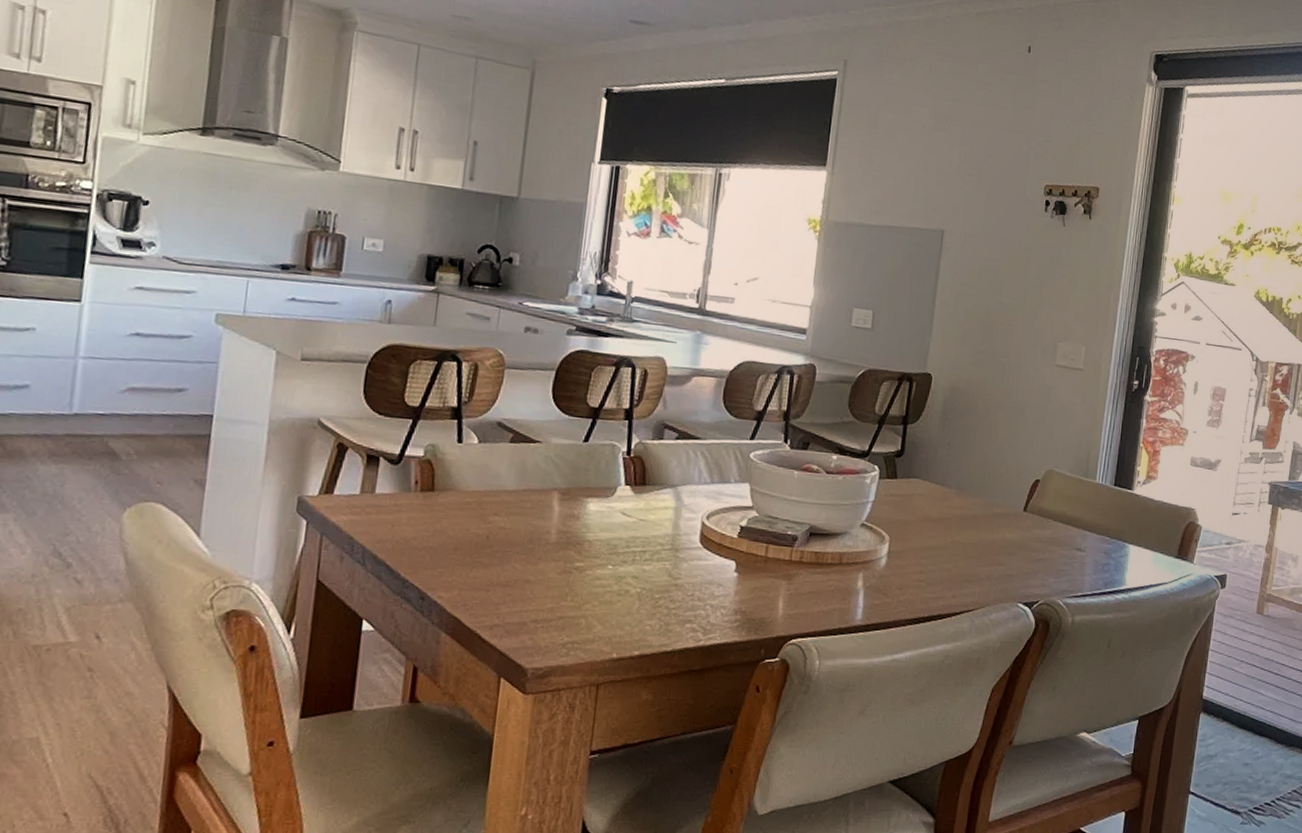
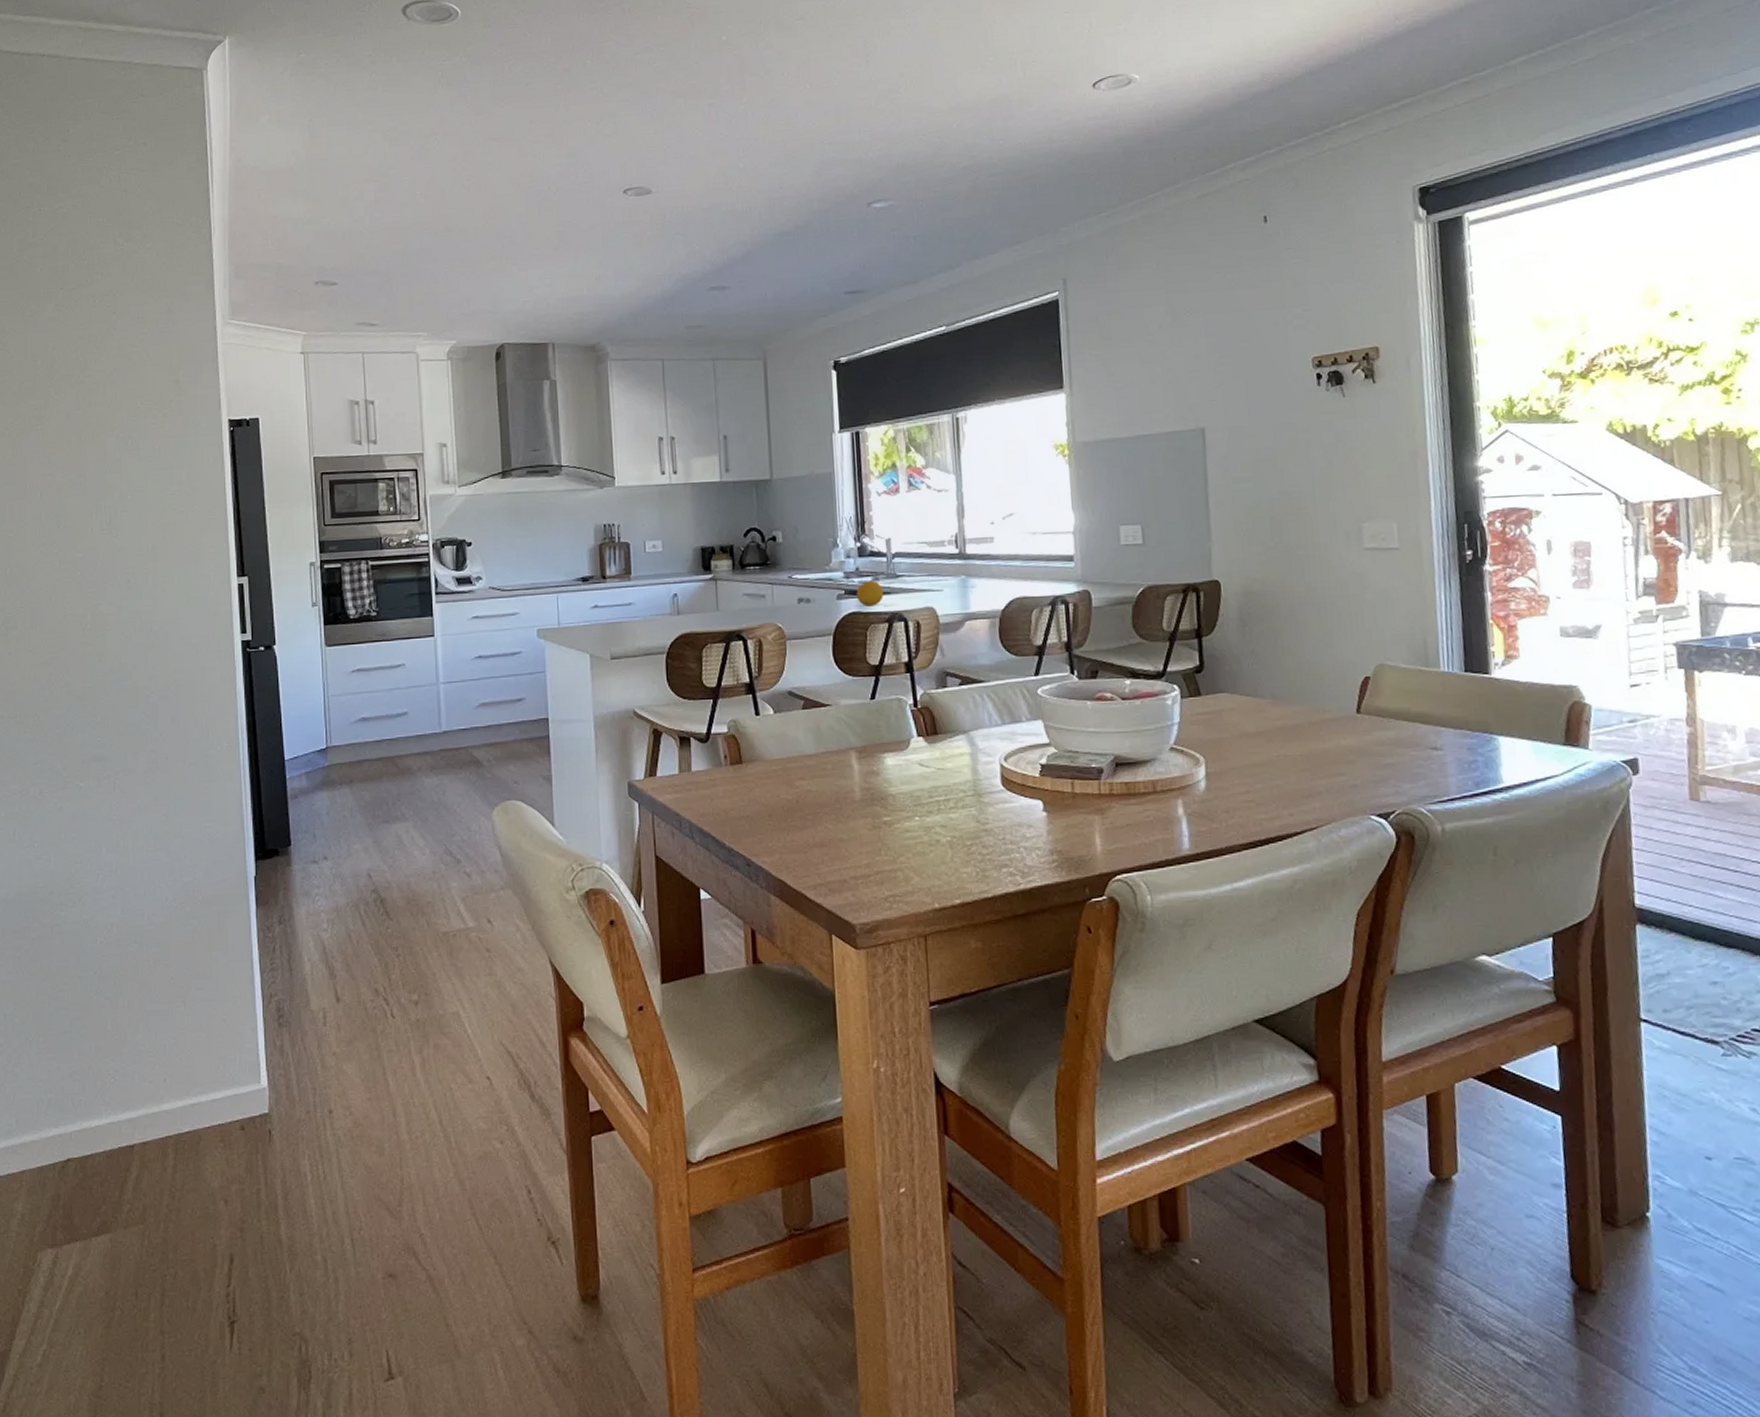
fruit: none [587,320,616,348] -> present [856,580,883,607]

